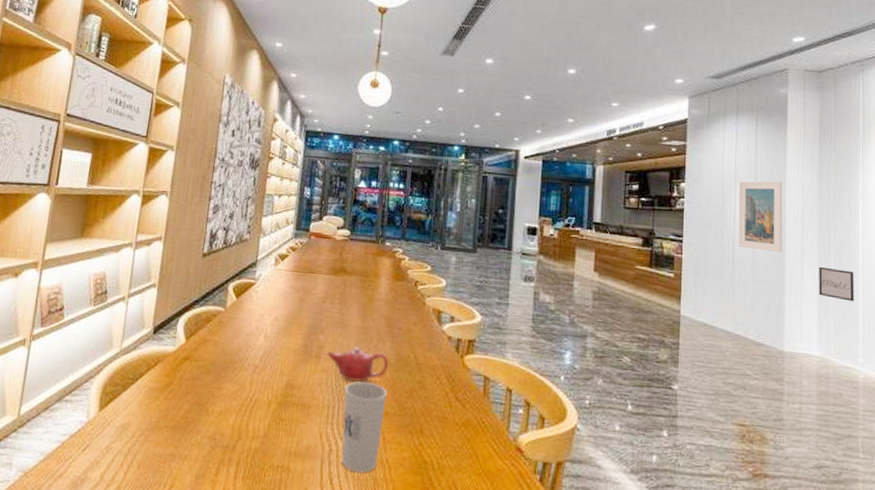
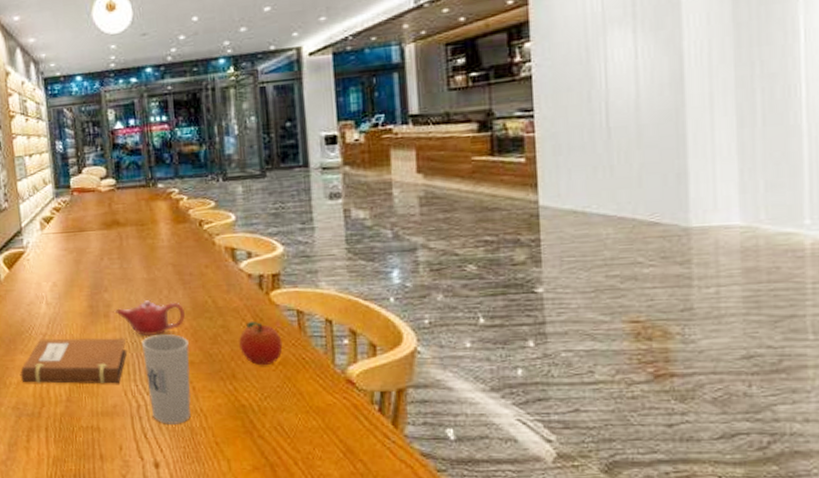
notebook: none [224,370,332,426] -> present [20,338,128,384]
fruit: none [431,380,468,425] -> present [239,321,283,366]
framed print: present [738,181,783,252] -> none [610,11,680,109]
wall art: present [819,266,854,302] -> none [738,110,795,151]

